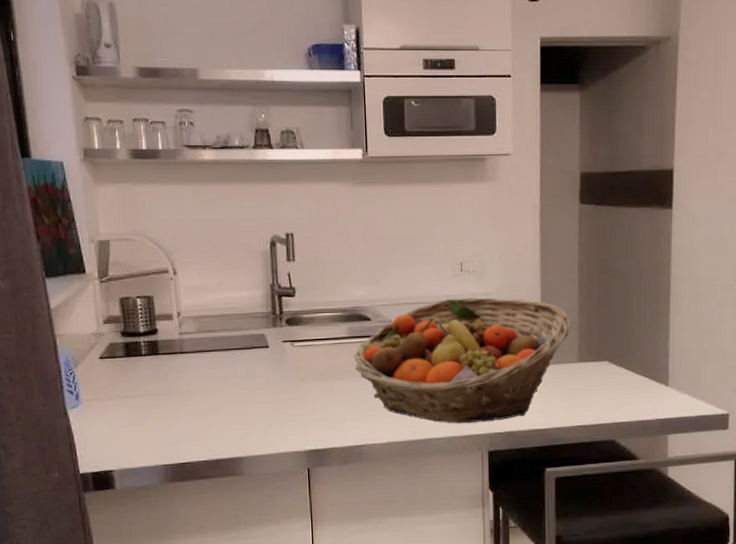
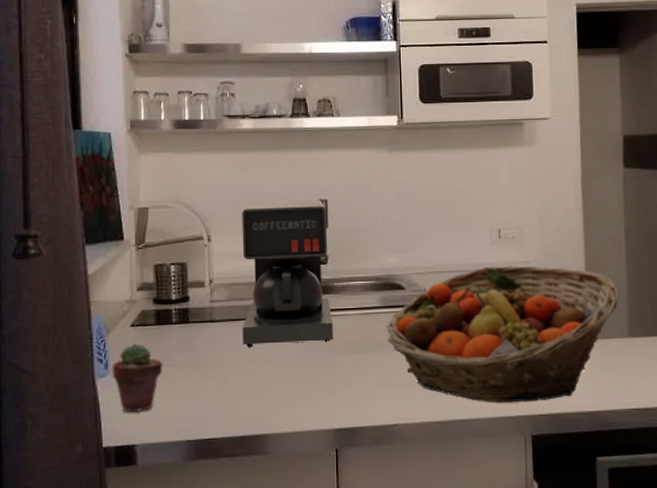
potted succulent: none [83,374,135,440] -> present [112,343,163,412]
coffee maker: none [207,233,303,377] -> present [242,200,333,347]

